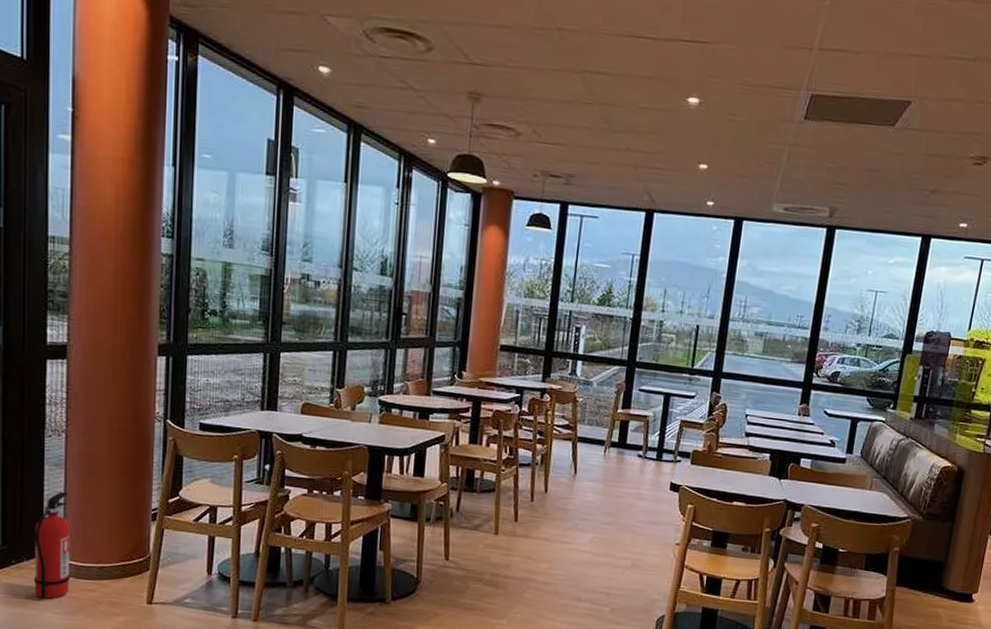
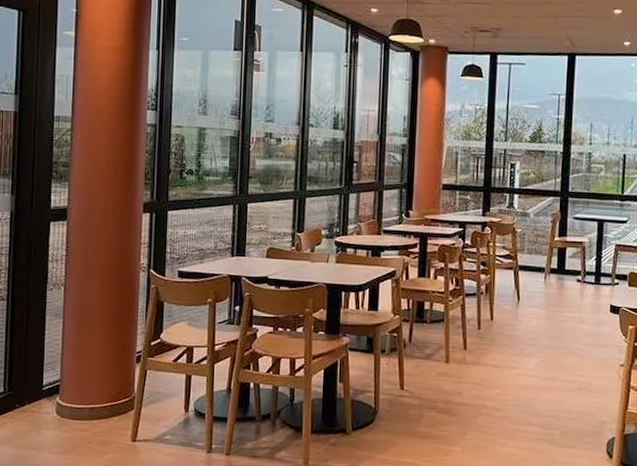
fire extinguisher: present [33,492,71,600] -> none [33,340,66,441]

